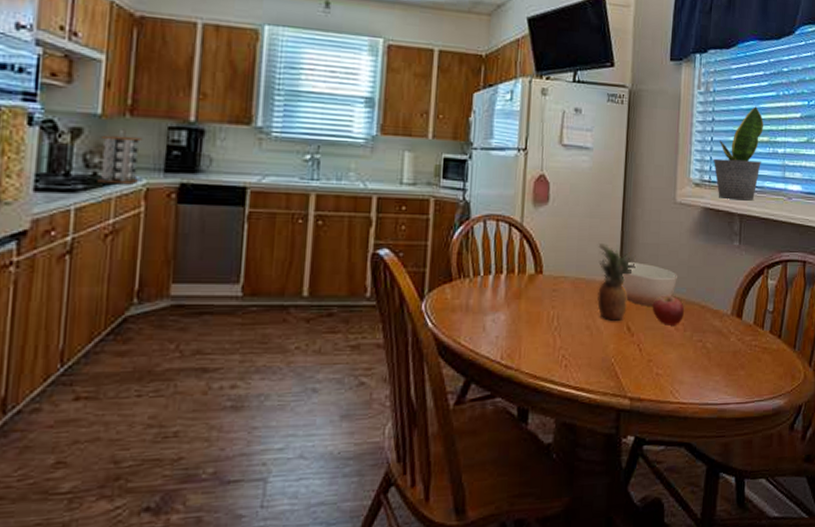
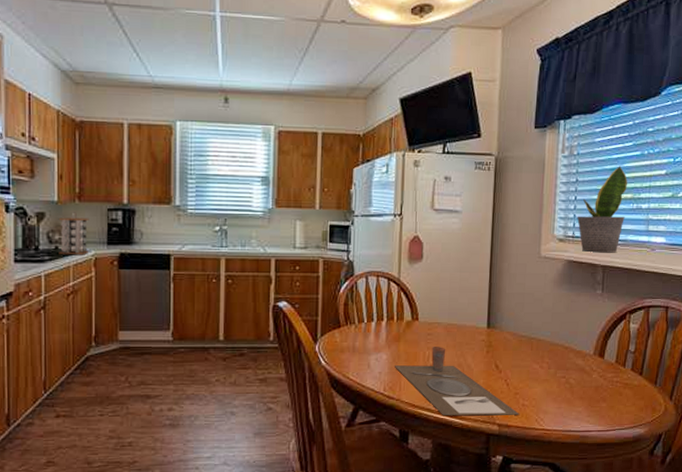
place setting: none [514,305,654,388] -> present [395,347,520,416]
fruit: present [597,242,637,321] -> none [468,293,504,360]
bowl: present [621,261,678,306] -> none [489,309,543,347]
fruit: present [652,295,684,325] -> none [518,337,548,364]

